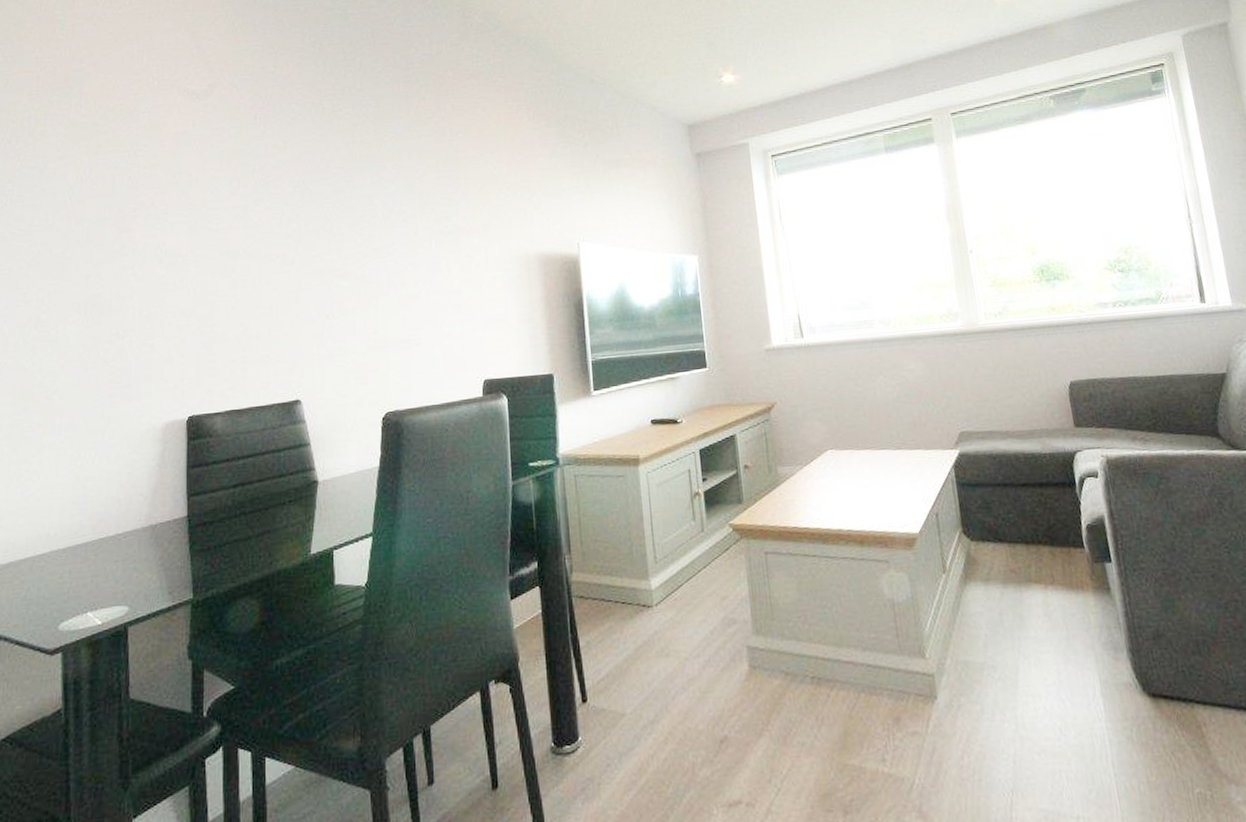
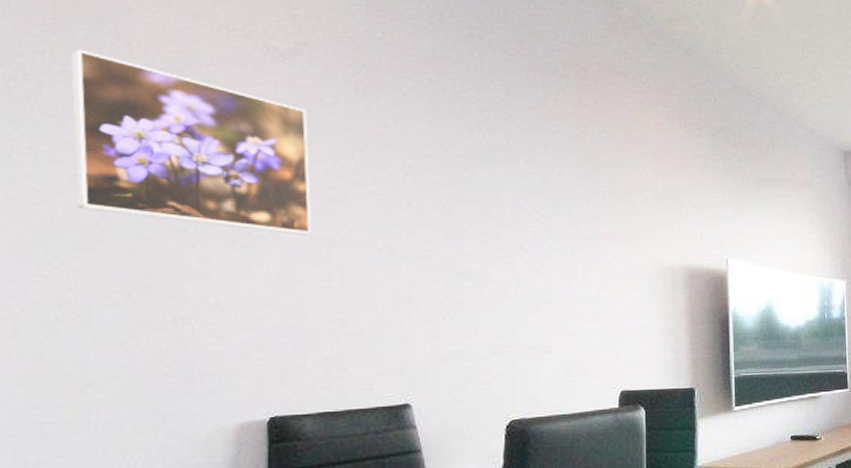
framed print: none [47,111,220,252] -> present [70,48,311,235]

